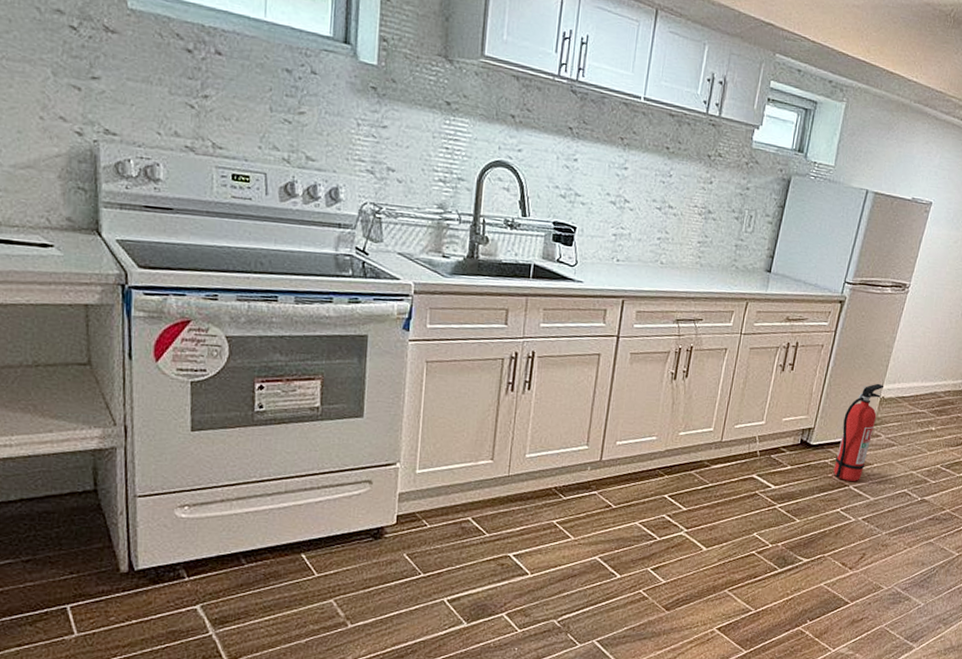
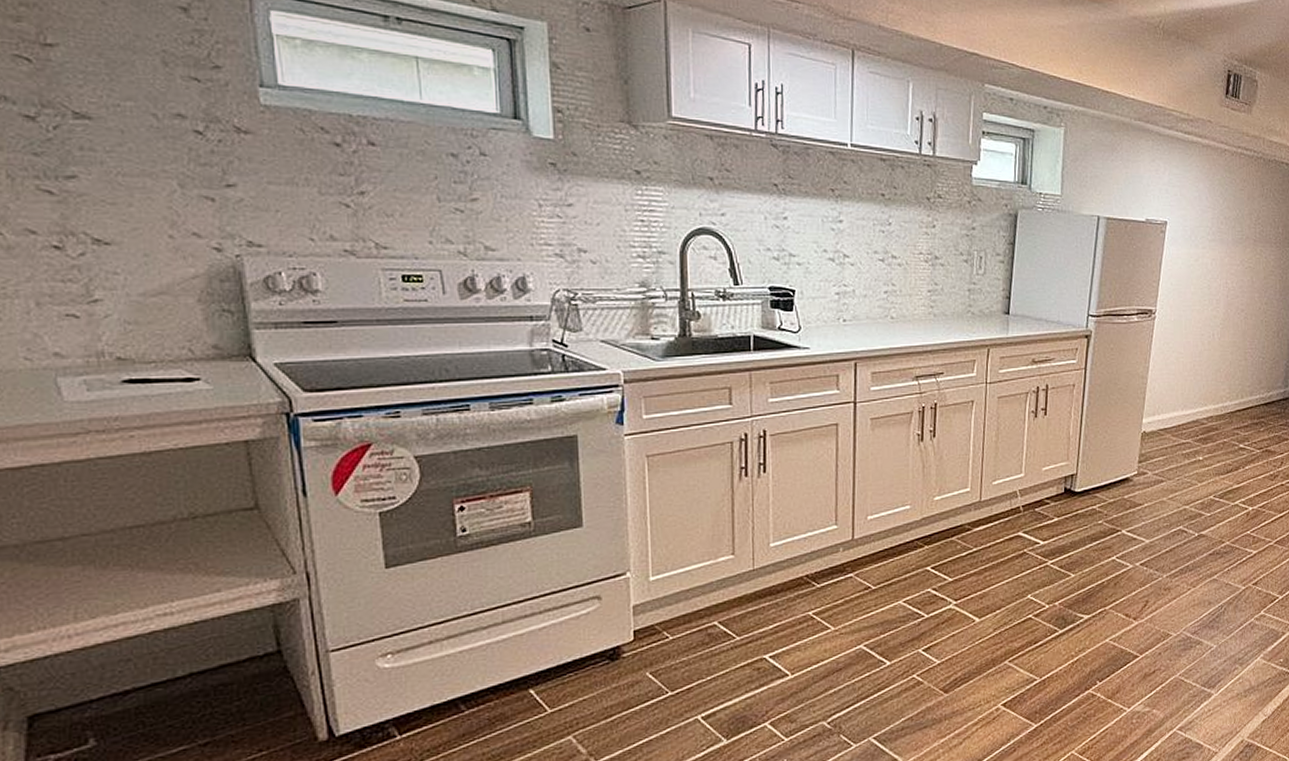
fire extinguisher: present [833,383,884,481] -> none [1103,417,1144,526]

